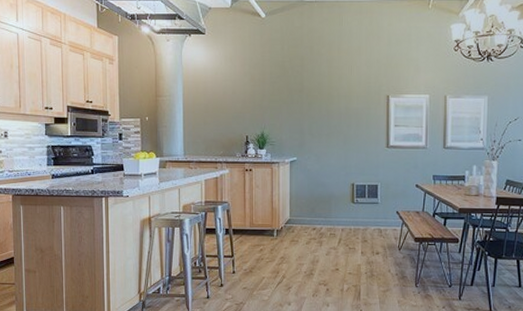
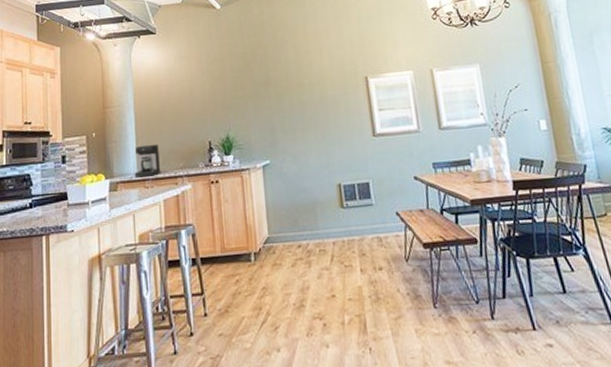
coffee maker: none [181,132,204,159] -> present [134,143,161,178]

